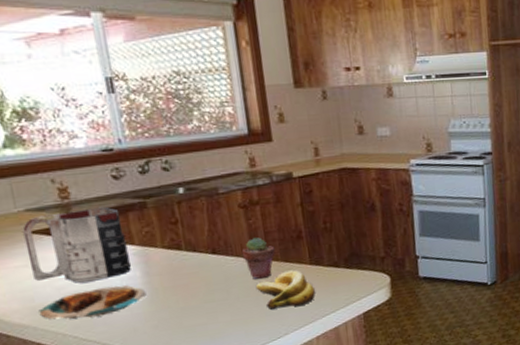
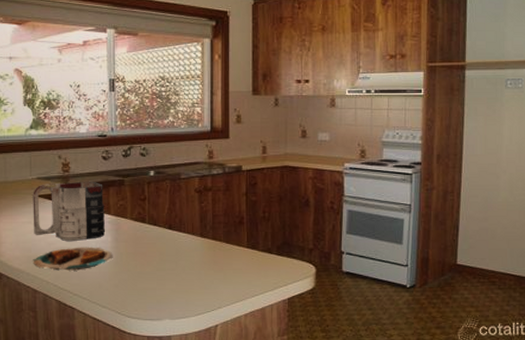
potted succulent: present [241,237,276,279] -> none [192,219,219,255]
banana: present [255,270,315,310] -> none [199,251,248,284]

